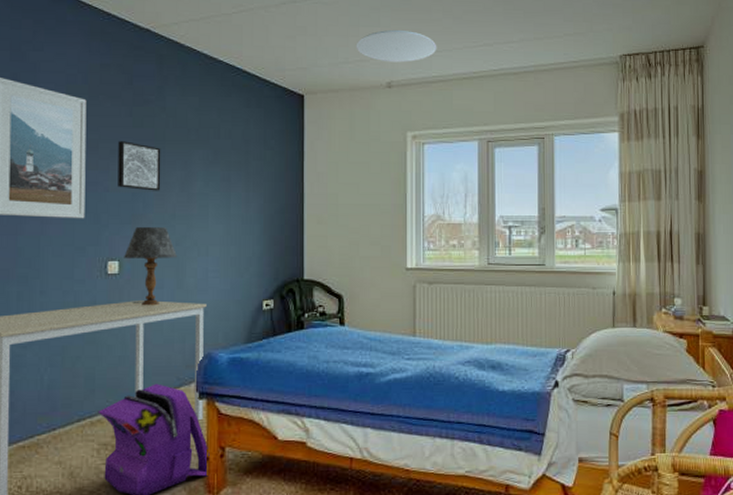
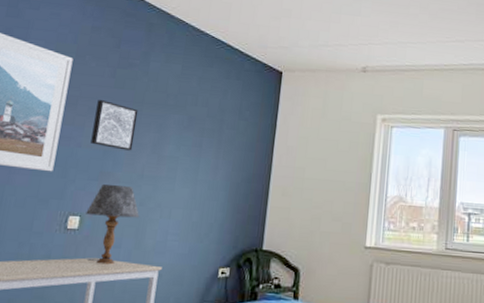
ceiling lamp: present [356,29,437,63] -> none [336,19,412,51]

